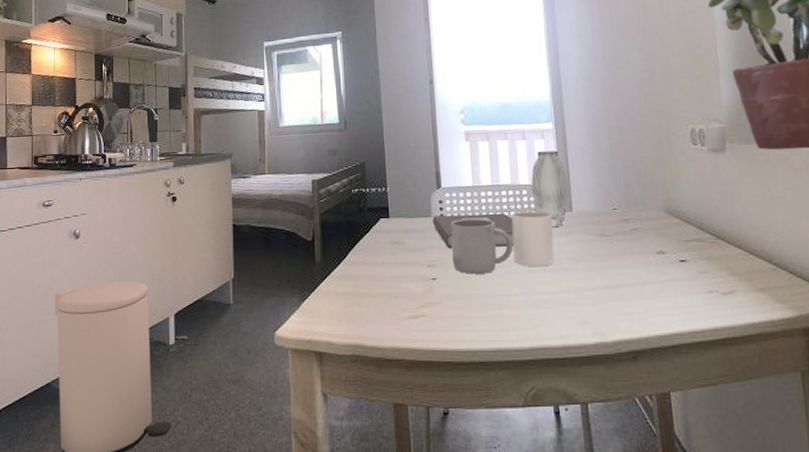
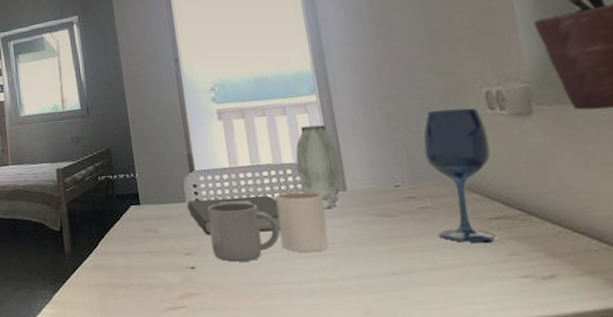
wineglass: none [637,142,691,261] -> present [422,107,496,242]

